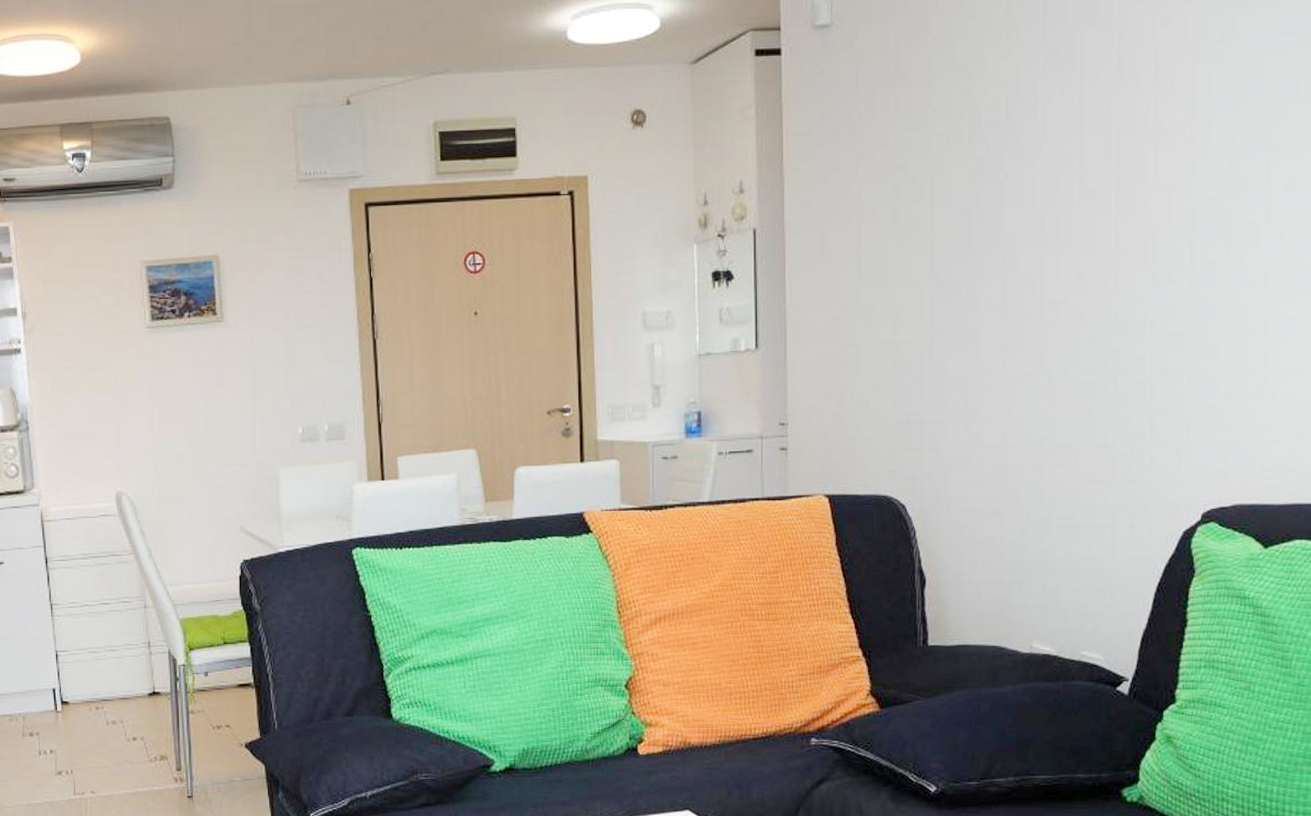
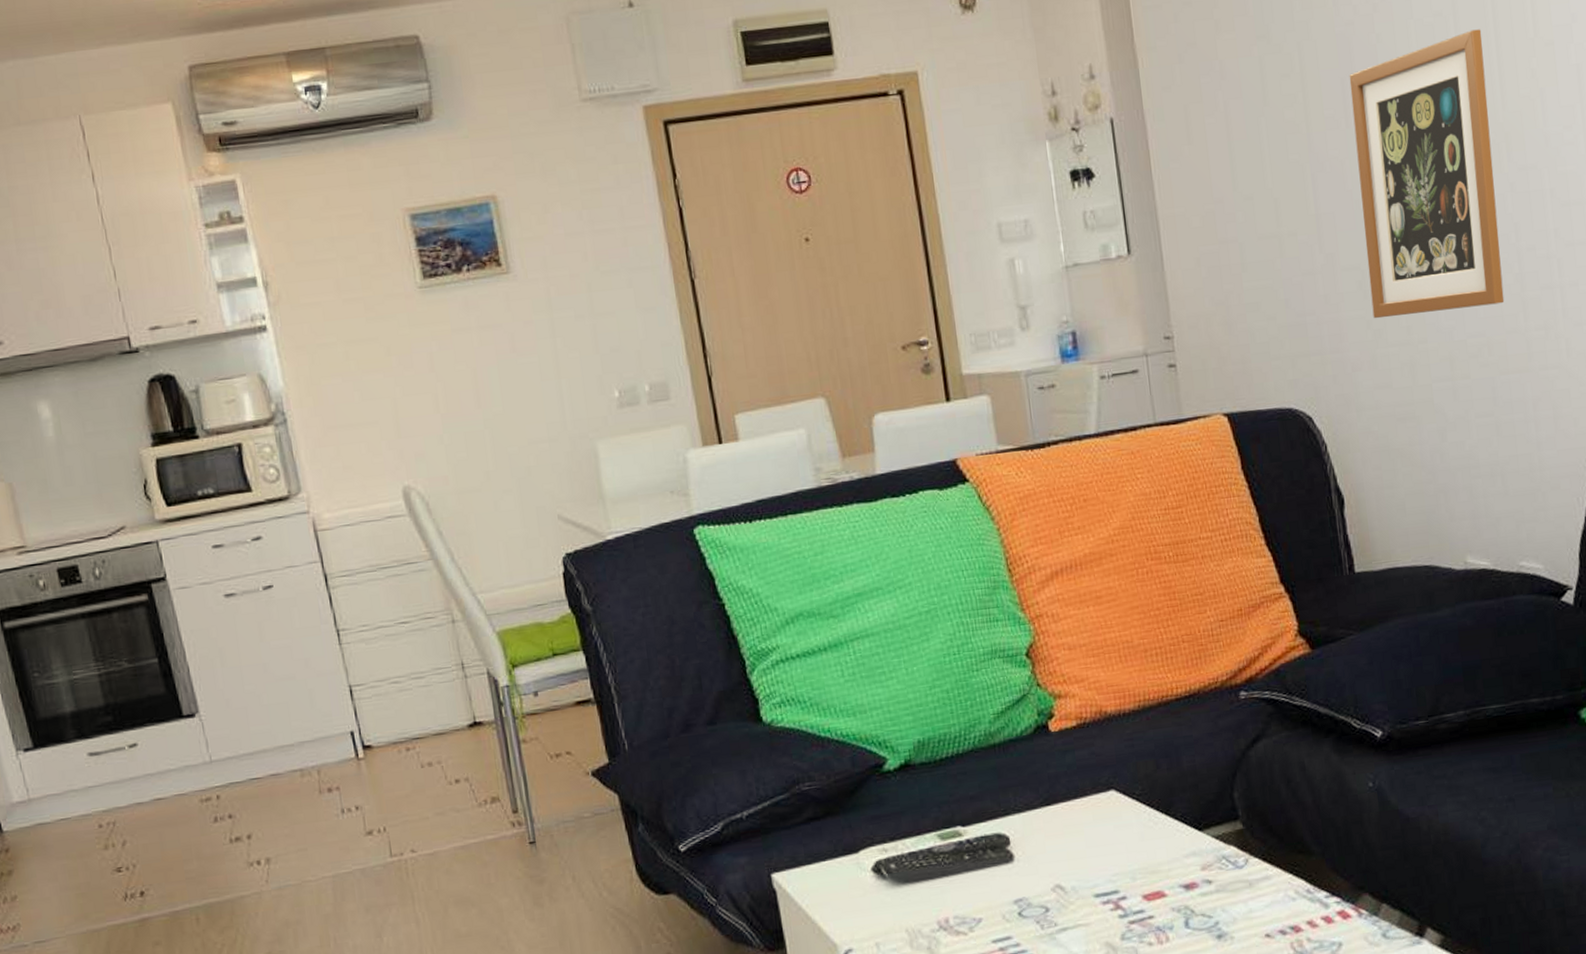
wall art: none [972,173,1104,424] -> present [1349,29,1505,319]

